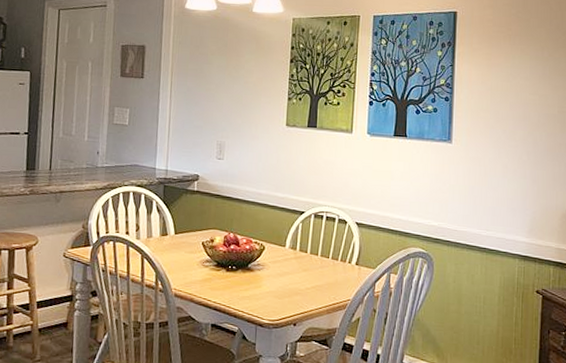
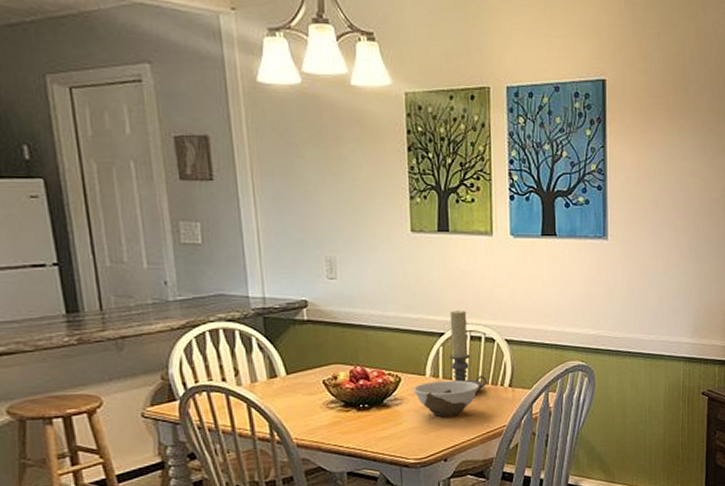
bowl: none [273,252,330,286] -> present [412,380,480,417]
candle holder: none [306,193,337,265] -> present [449,309,487,390]

